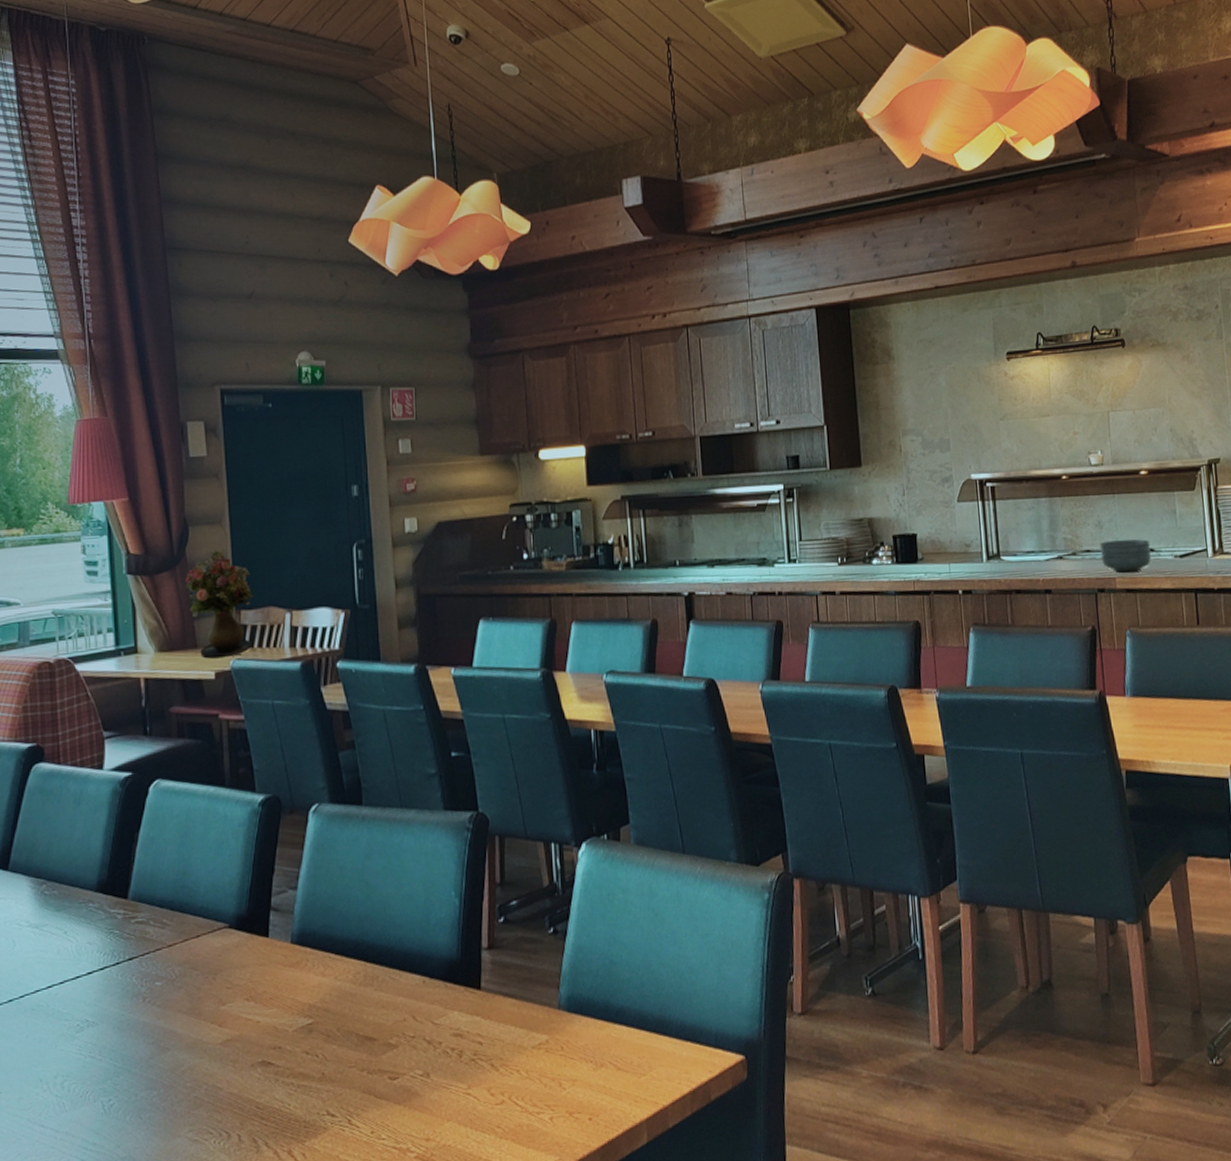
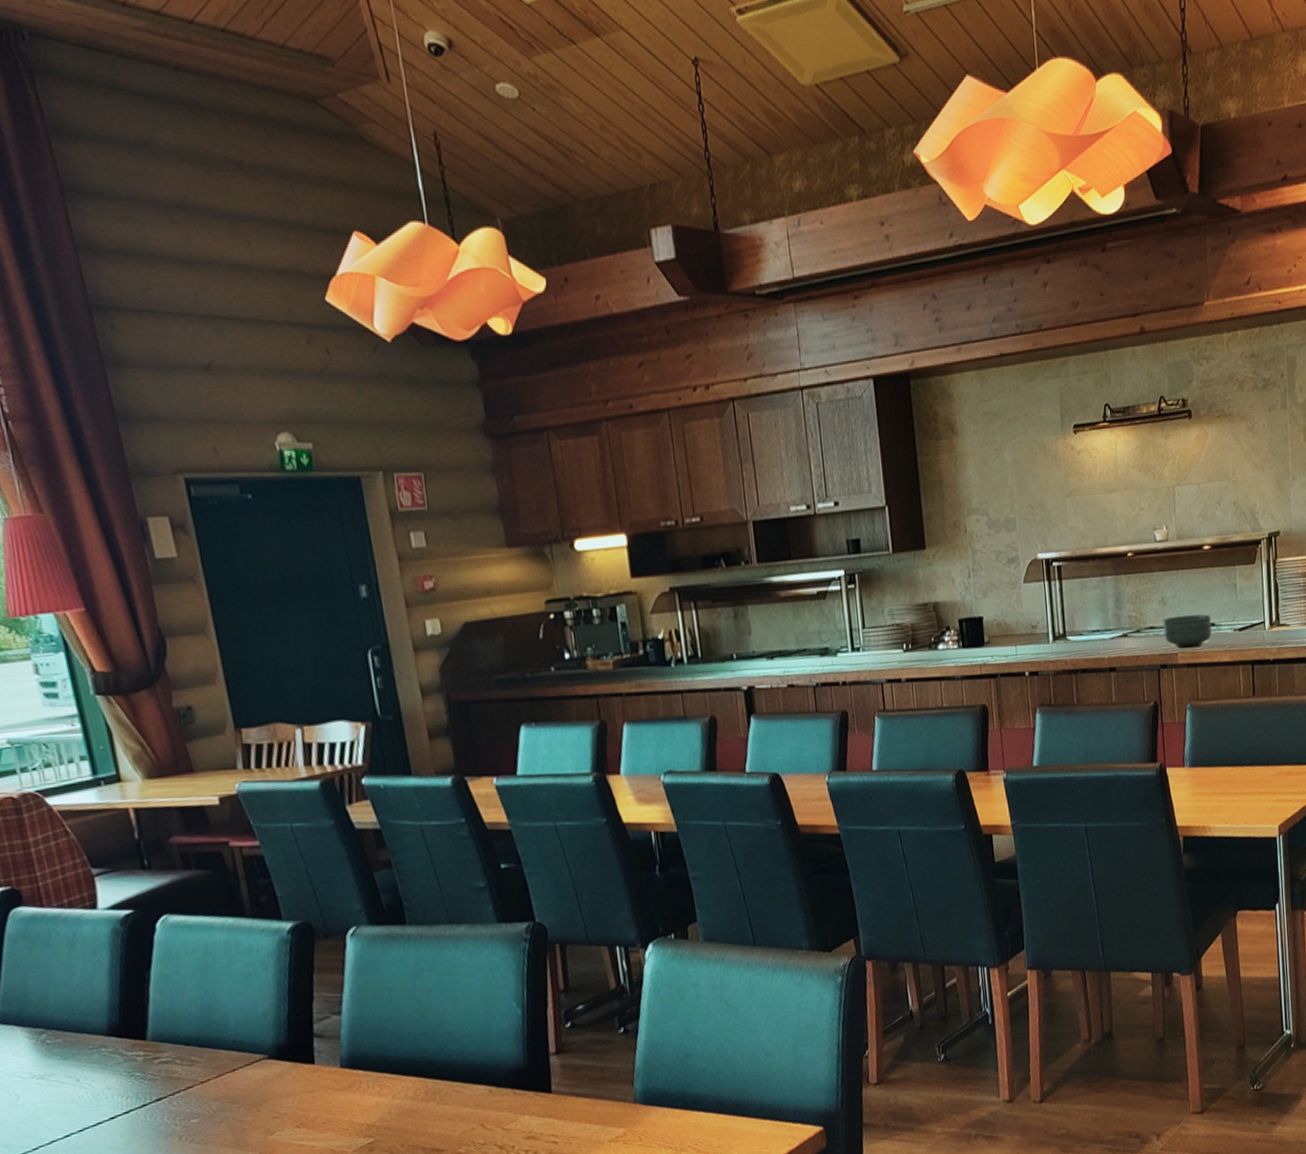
bouquet: present [184,549,255,659] -> none [169,662,260,783]

